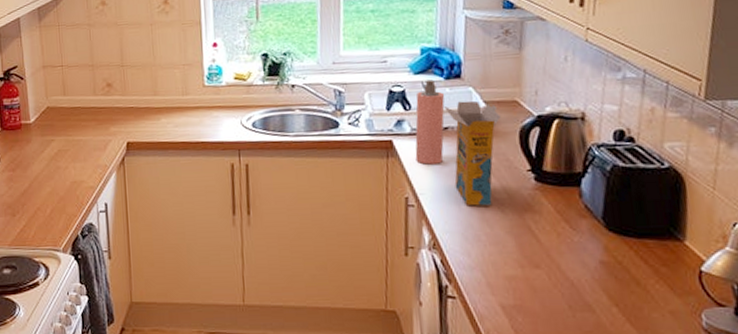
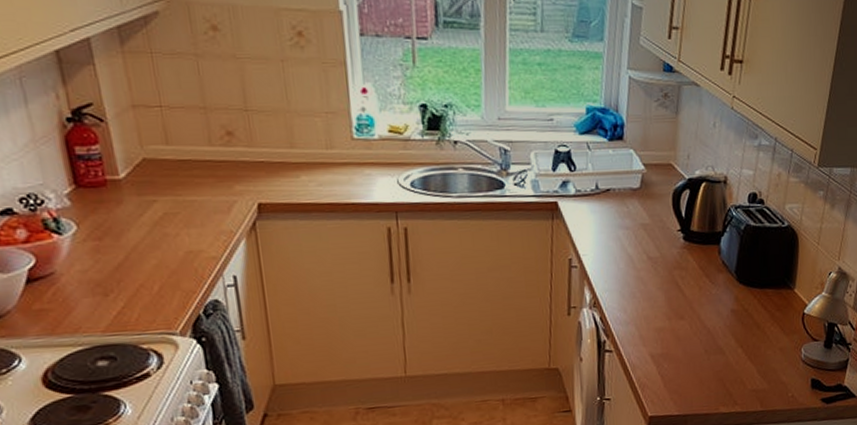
spray bottle: present [415,79,445,165] -> none [579,140,608,226]
cereal box: present [445,100,501,206] -> none [608,163,657,265]

